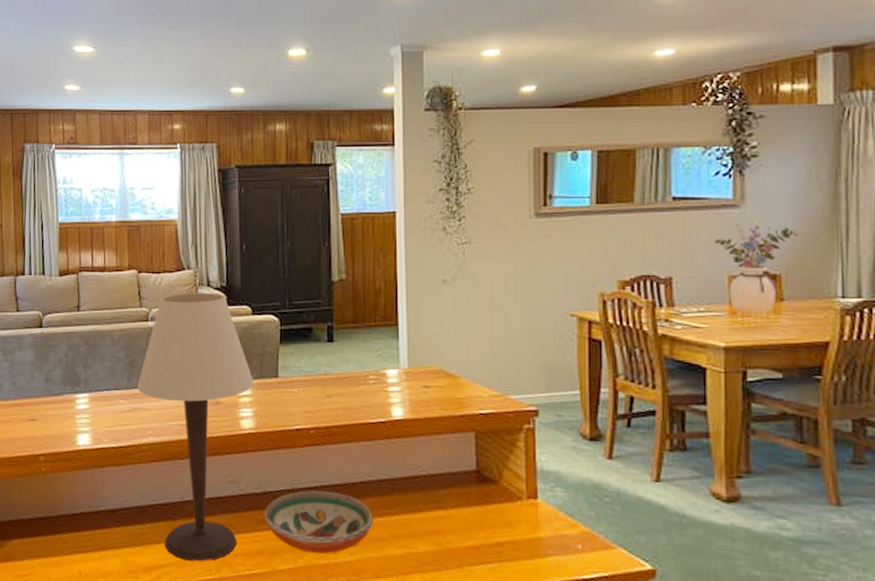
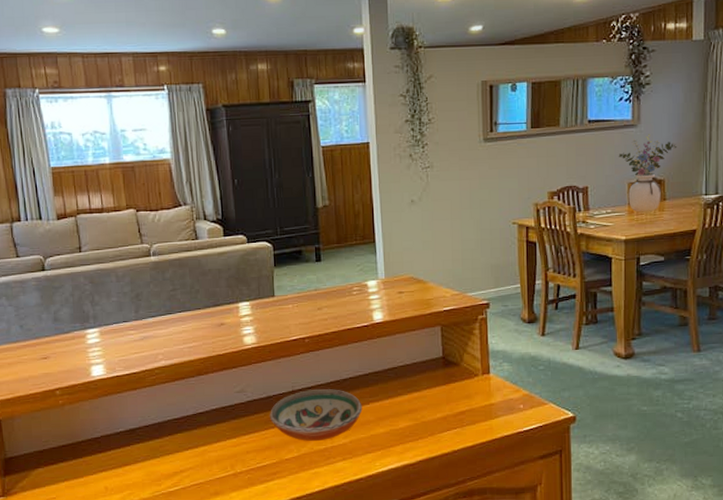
table lamp: present [137,292,255,562] -> none [145,225,254,463]

